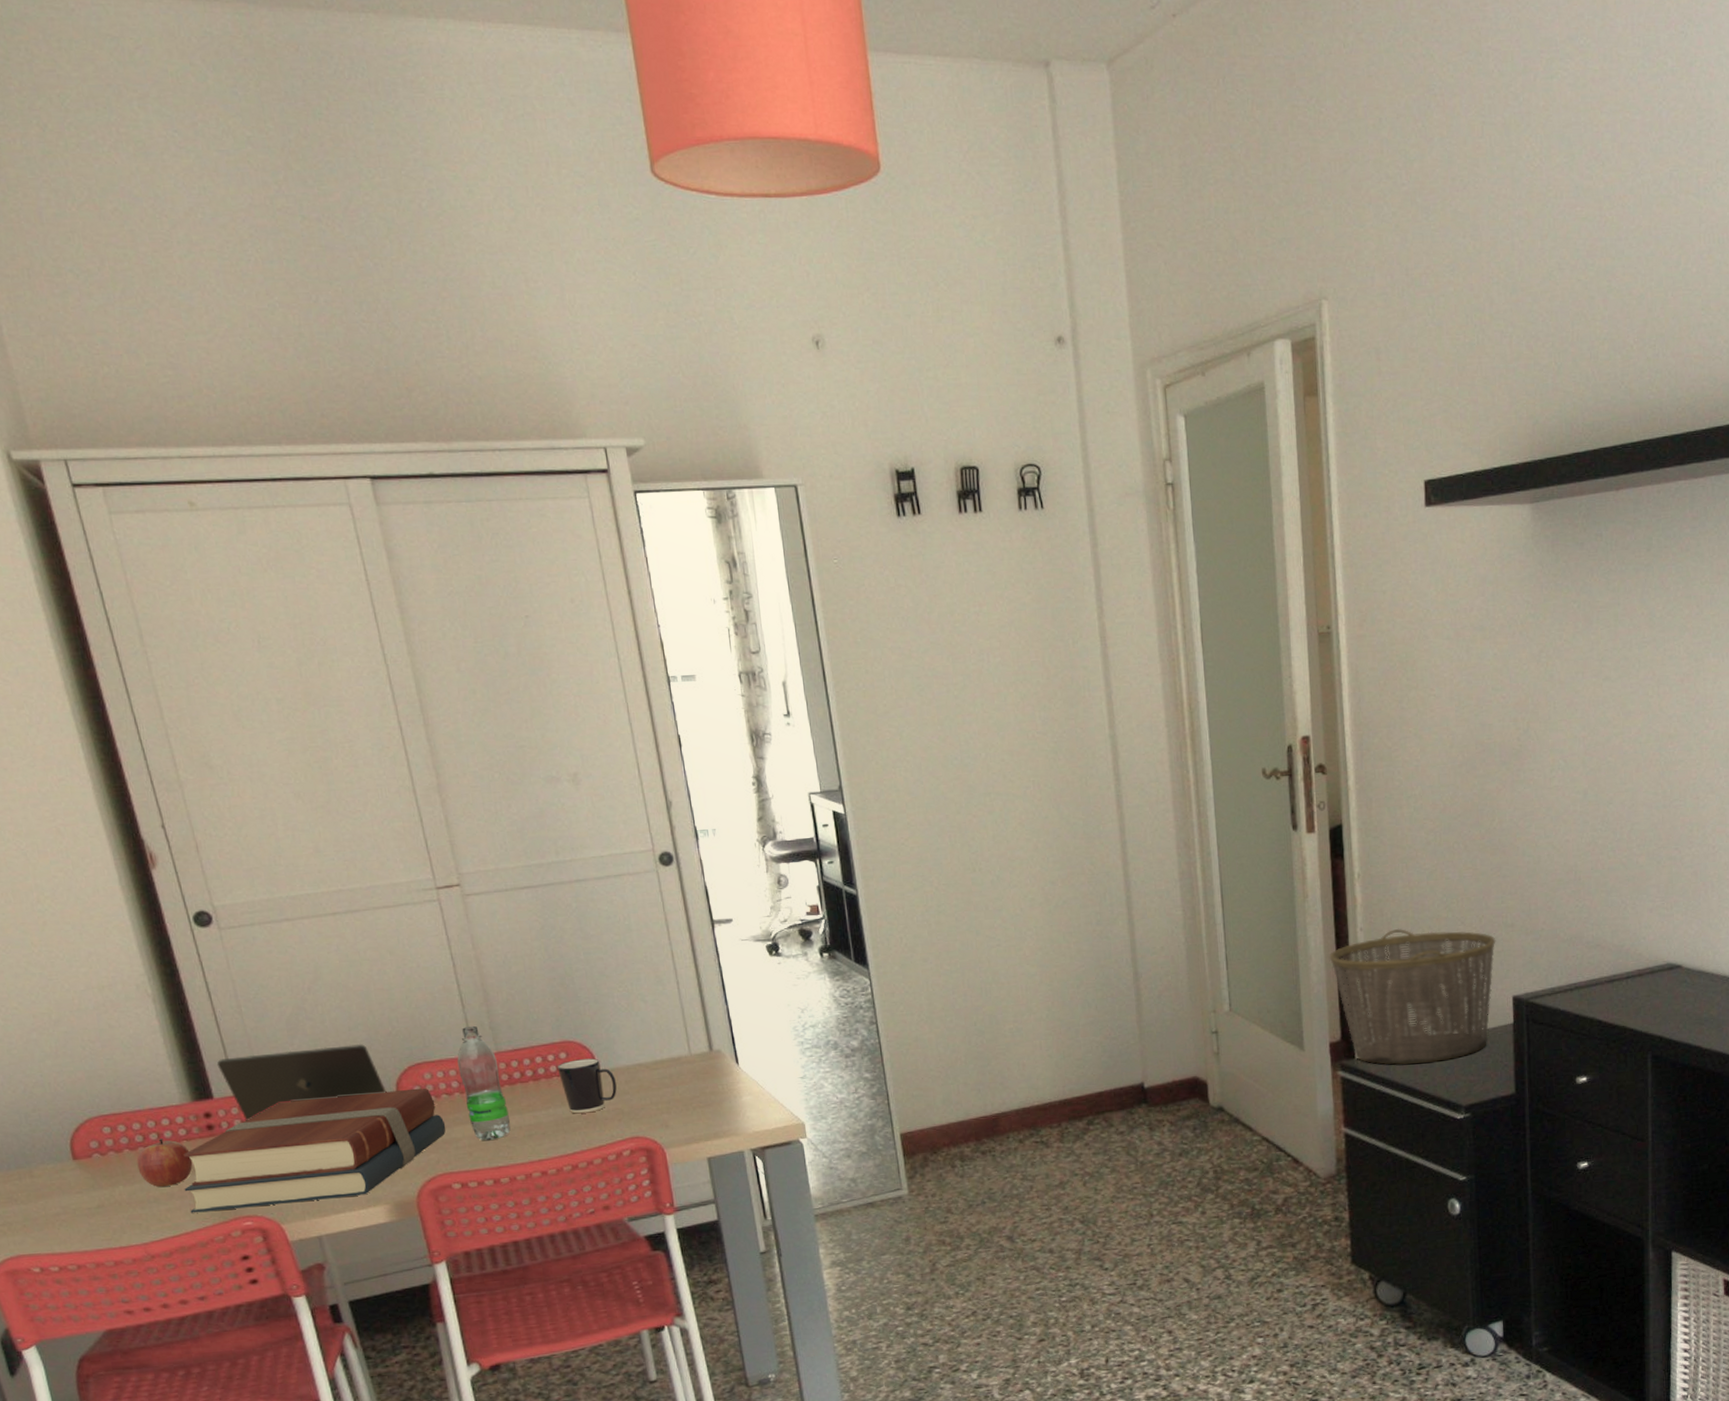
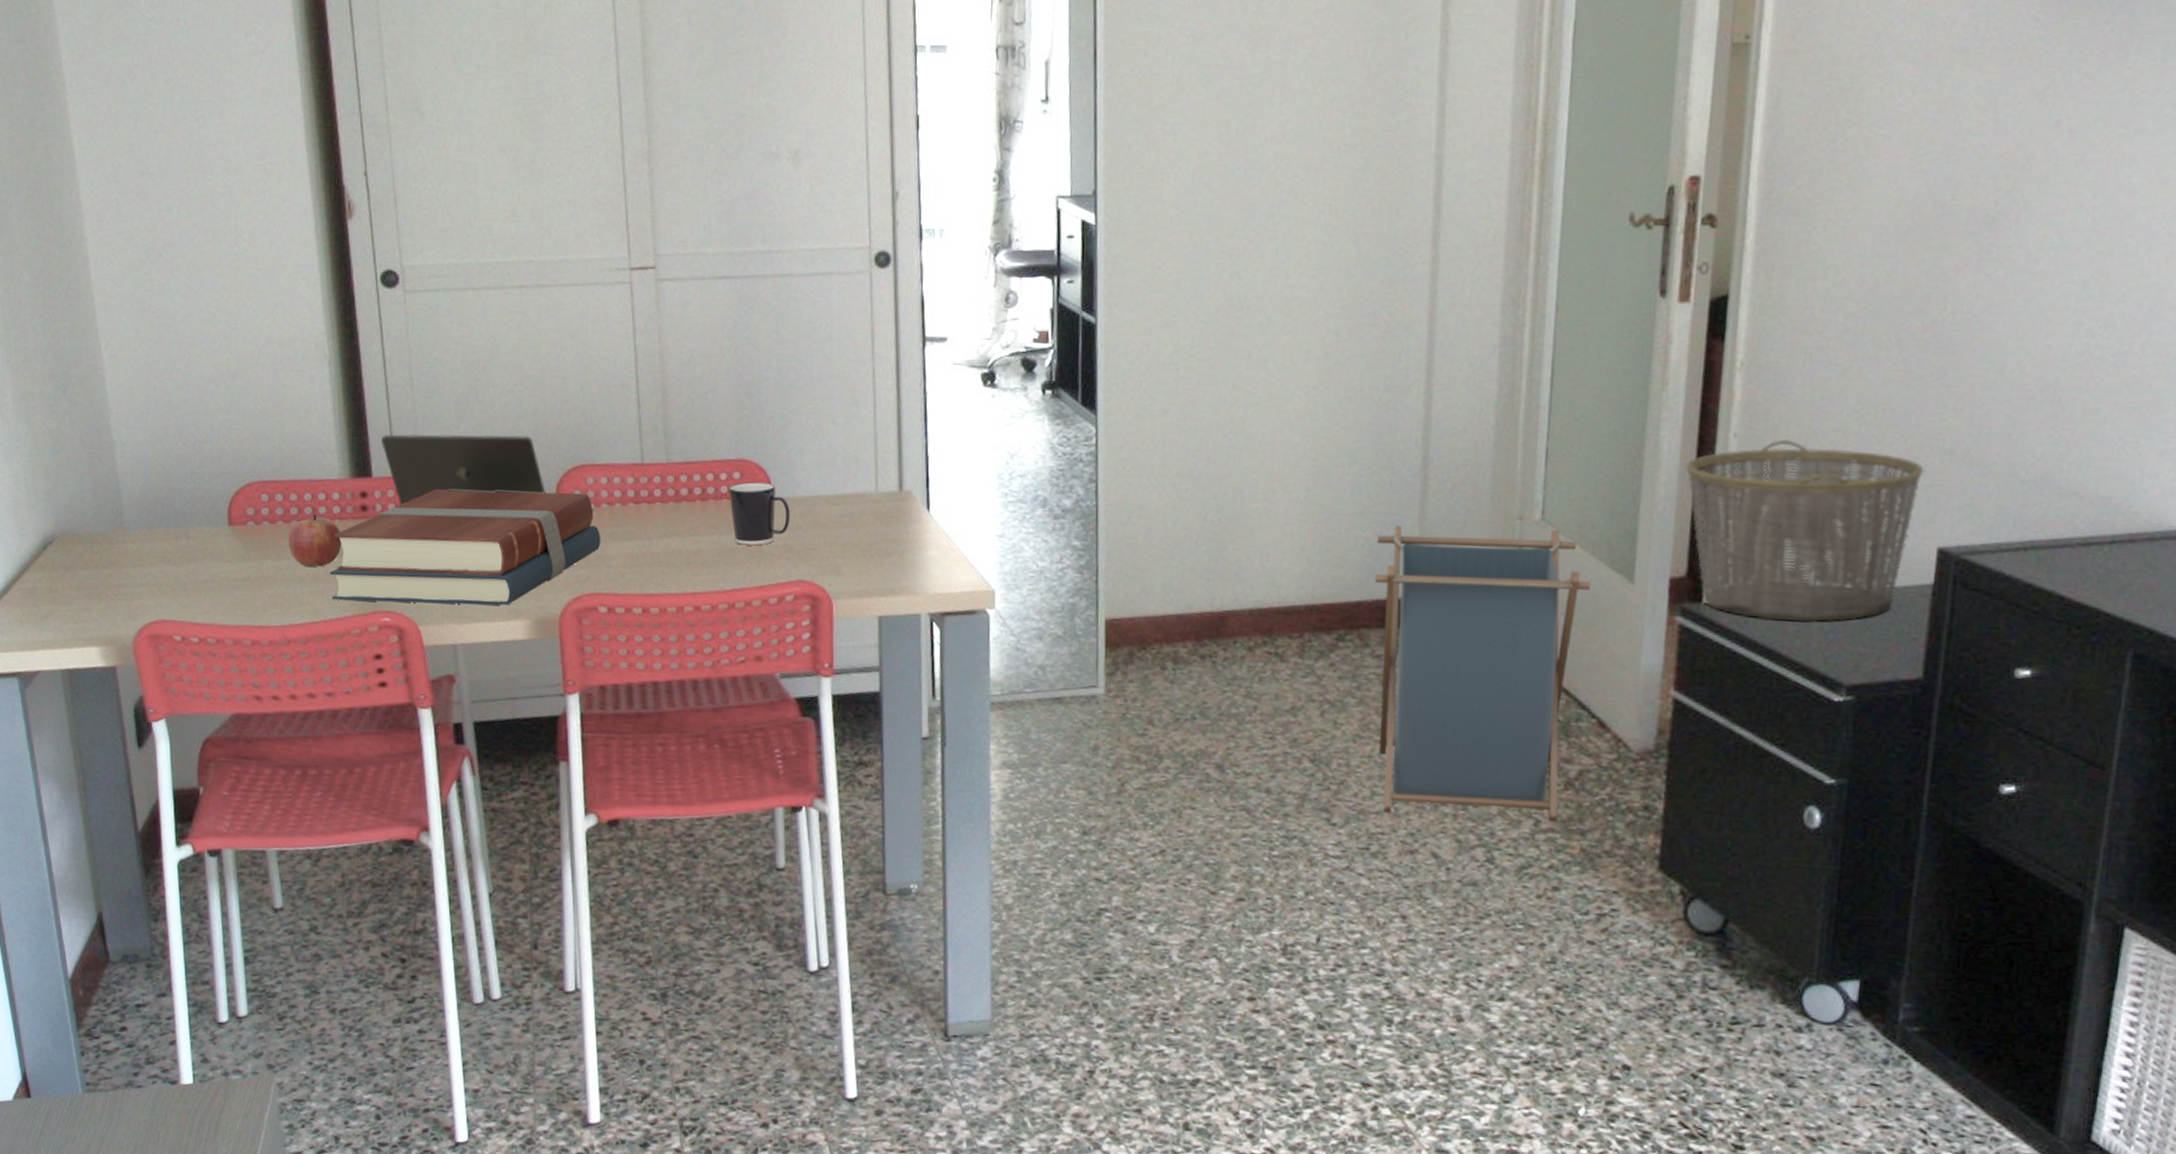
bottle: present [457,1025,511,1141] -> none [624,429,670,563]
laundry basket: none [1107,1016,1274,1253] -> present [1375,525,1592,822]

